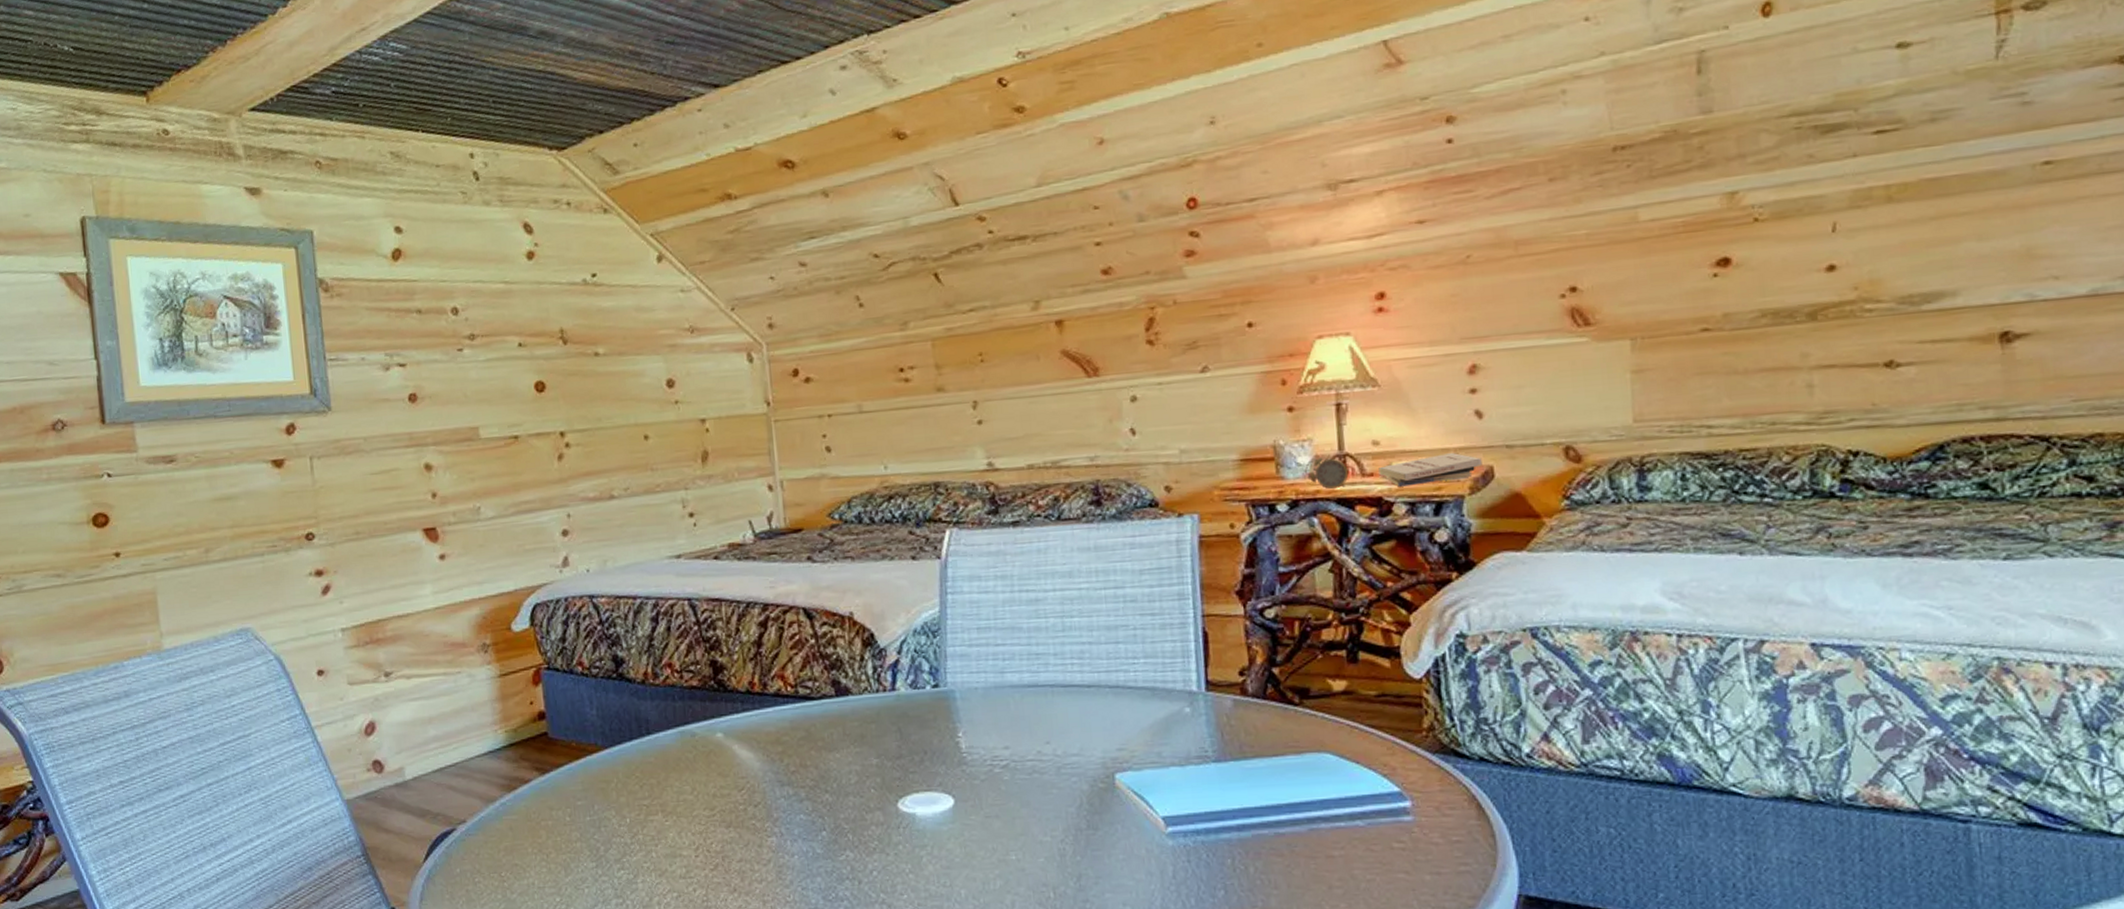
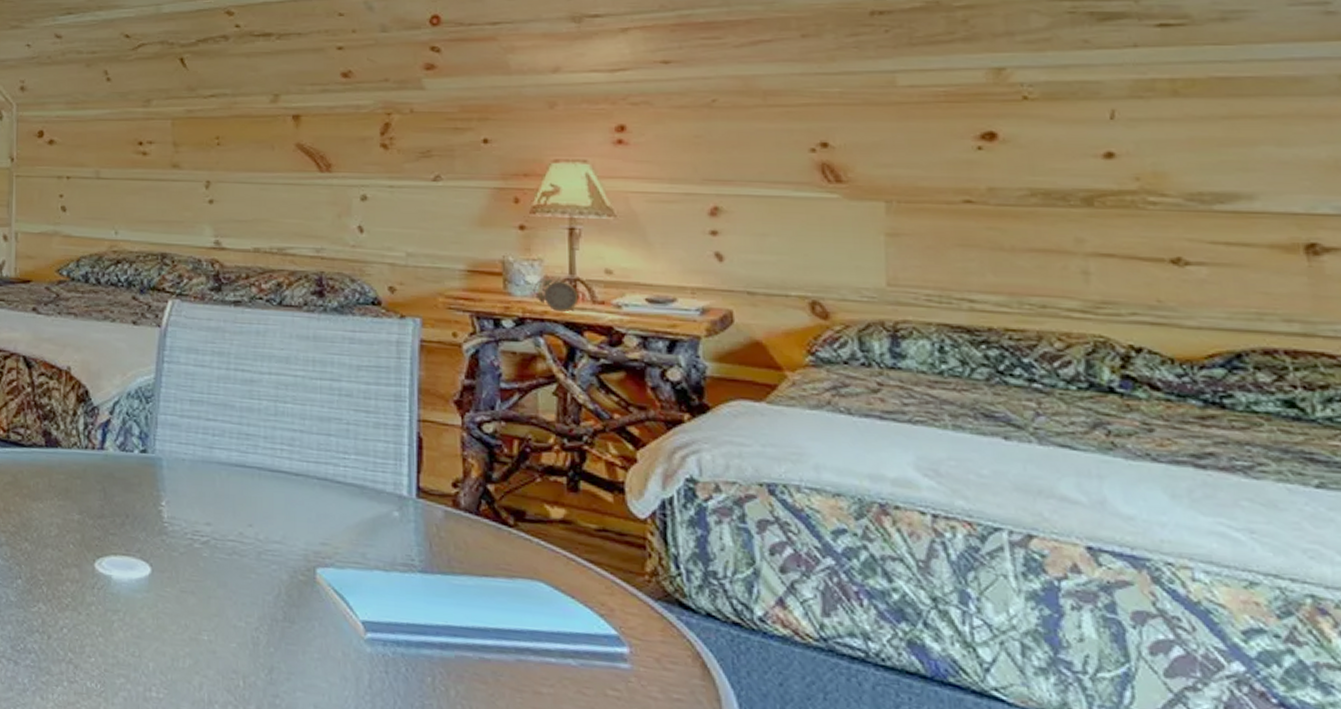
books: present [1378,452,1482,487] -> none [610,291,721,320]

